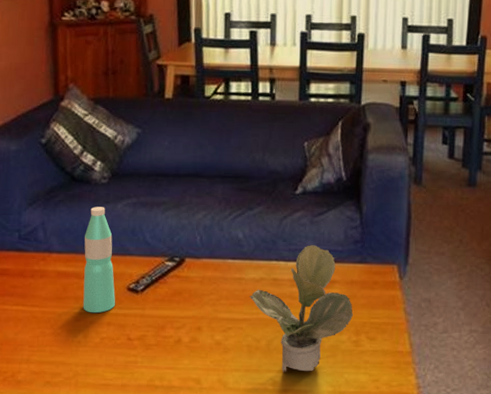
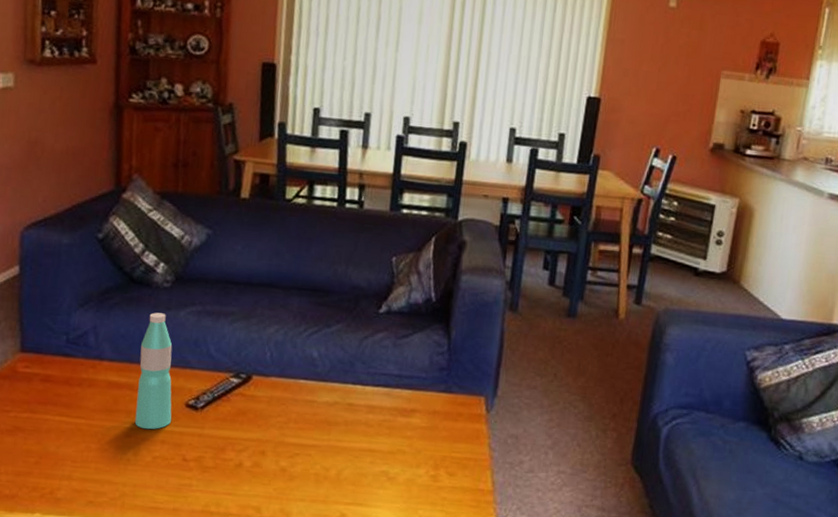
potted plant: present [249,245,353,372] -> none [321,369,433,506]

